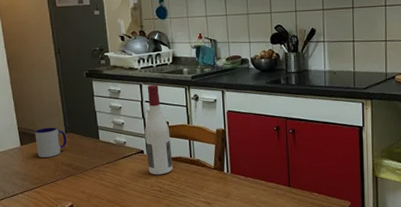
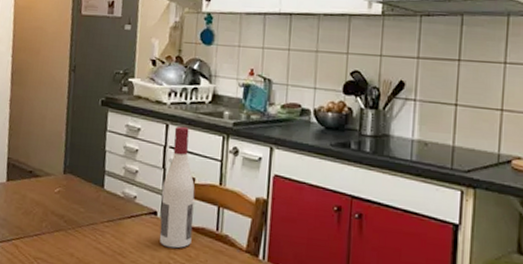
mug: present [34,127,67,158] -> none [25,162,64,202]

